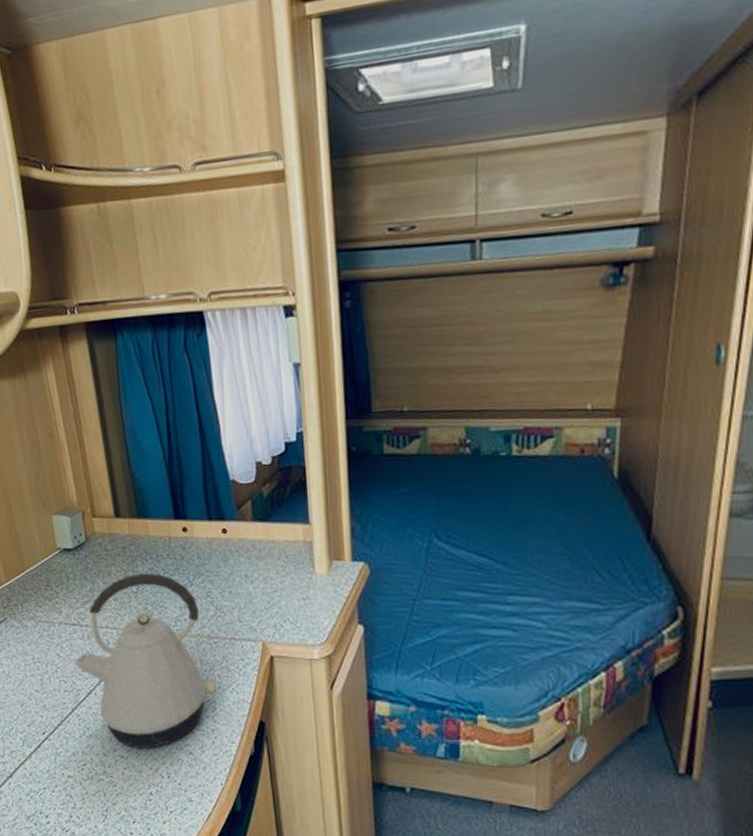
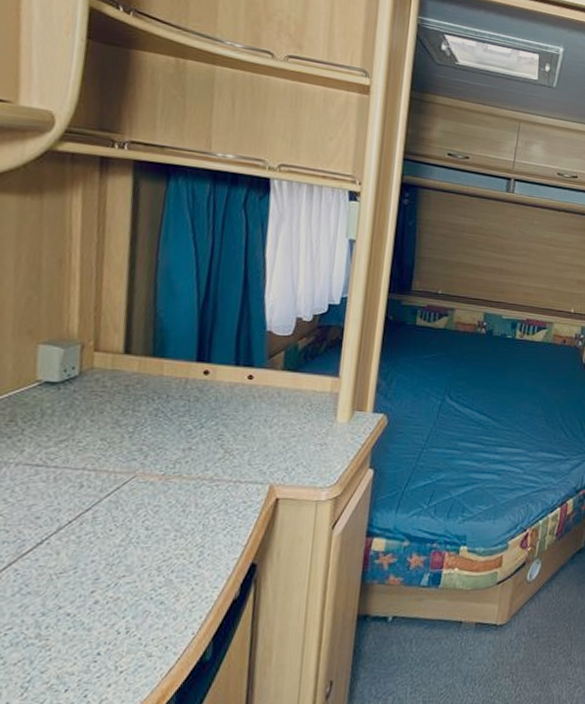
kettle: present [74,573,215,748] -> none [26,413,207,603]

